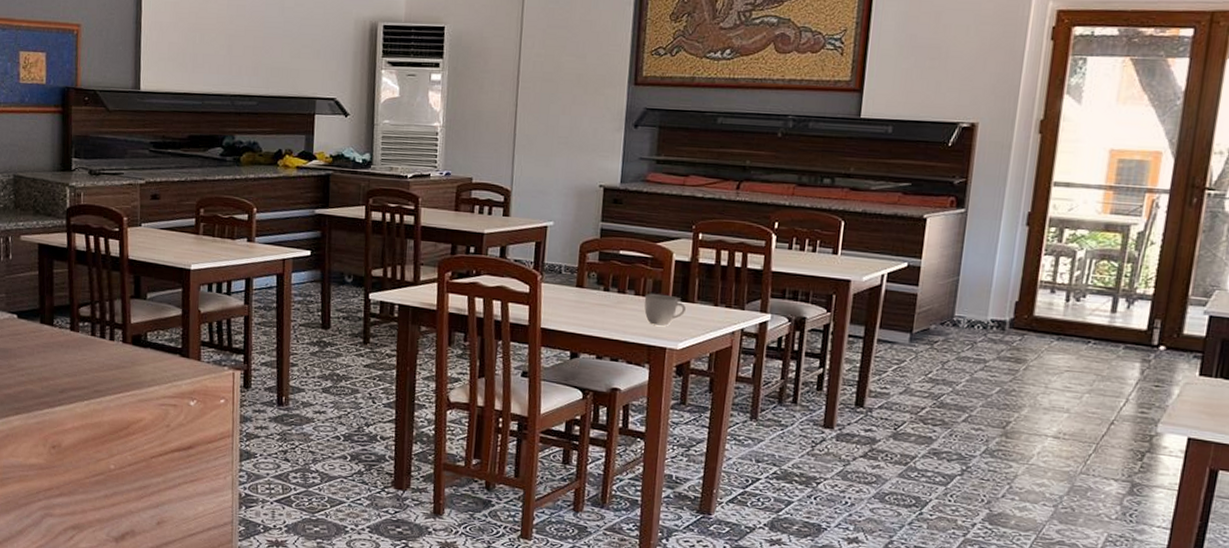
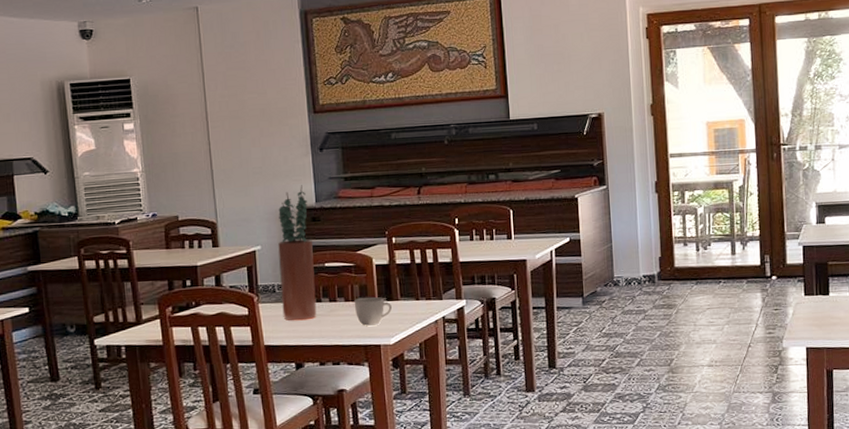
vase: none [565,162,611,309] -> present [278,185,317,321]

